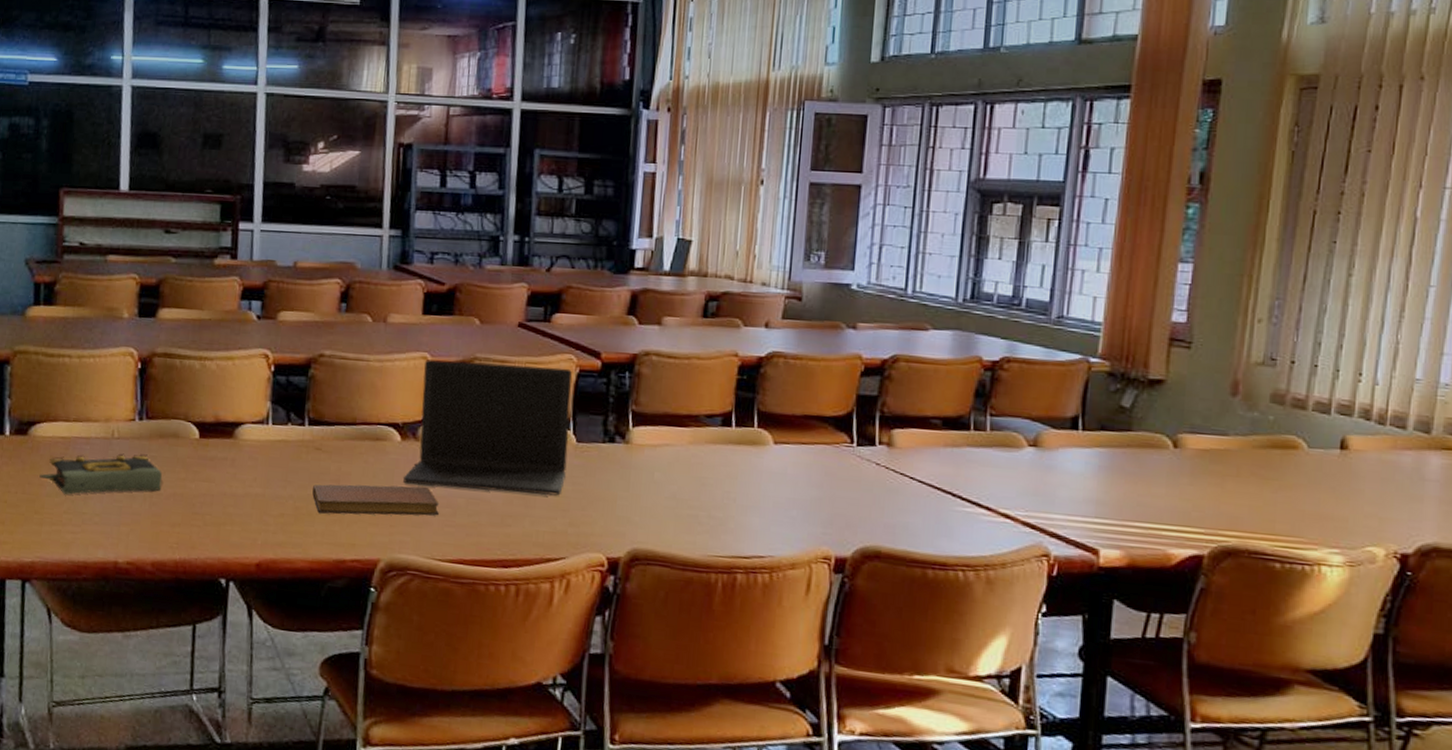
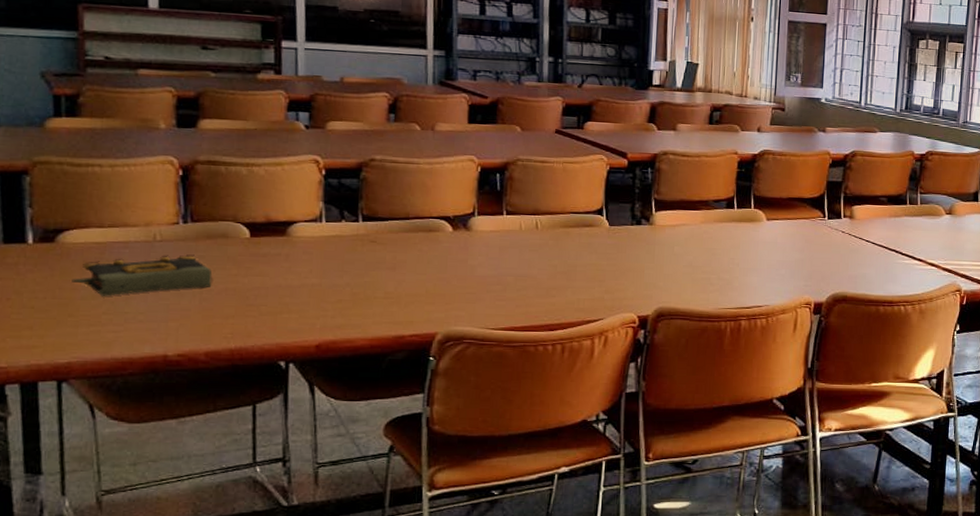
notebook: present [312,484,440,516] -> none [369,268,491,298]
laptop: present [403,360,572,496] -> none [456,162,604,270]

